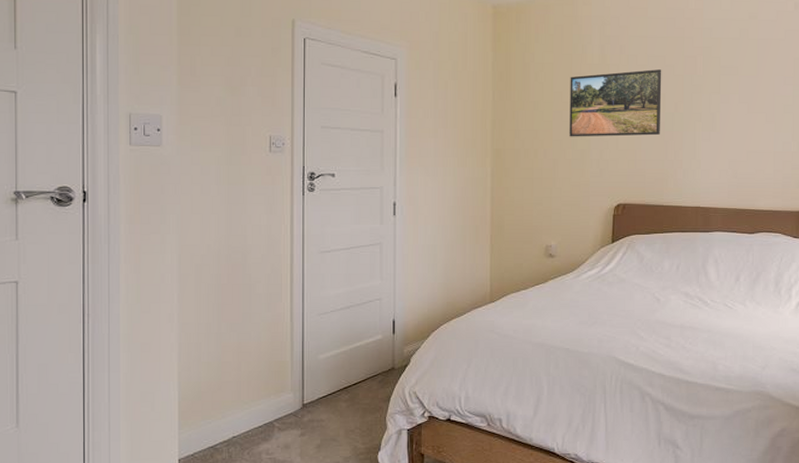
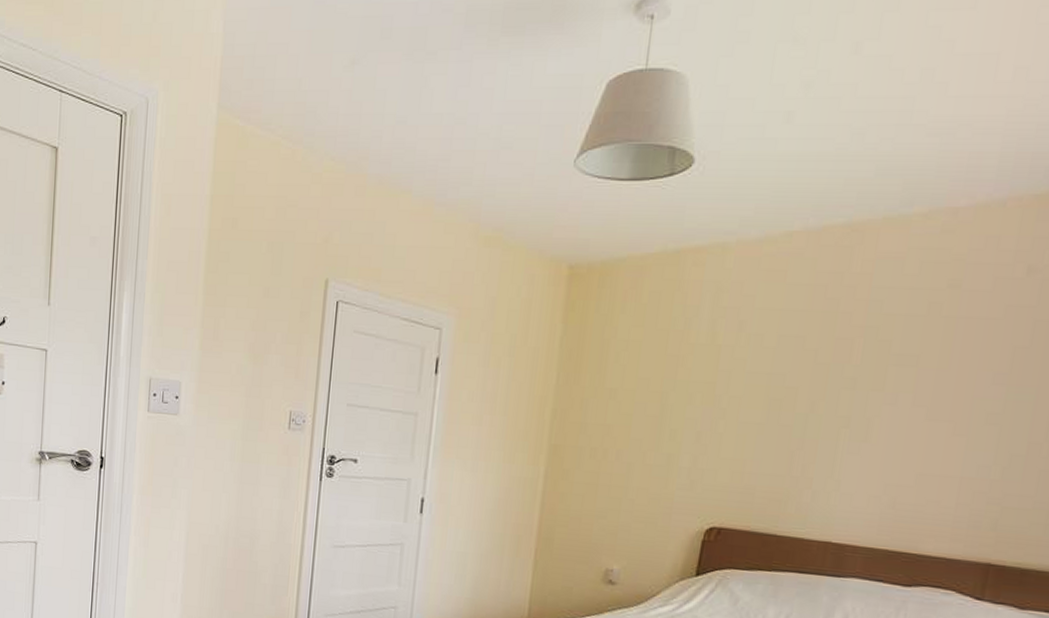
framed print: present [569,69,662,137] -> none [653,354,798,443]

